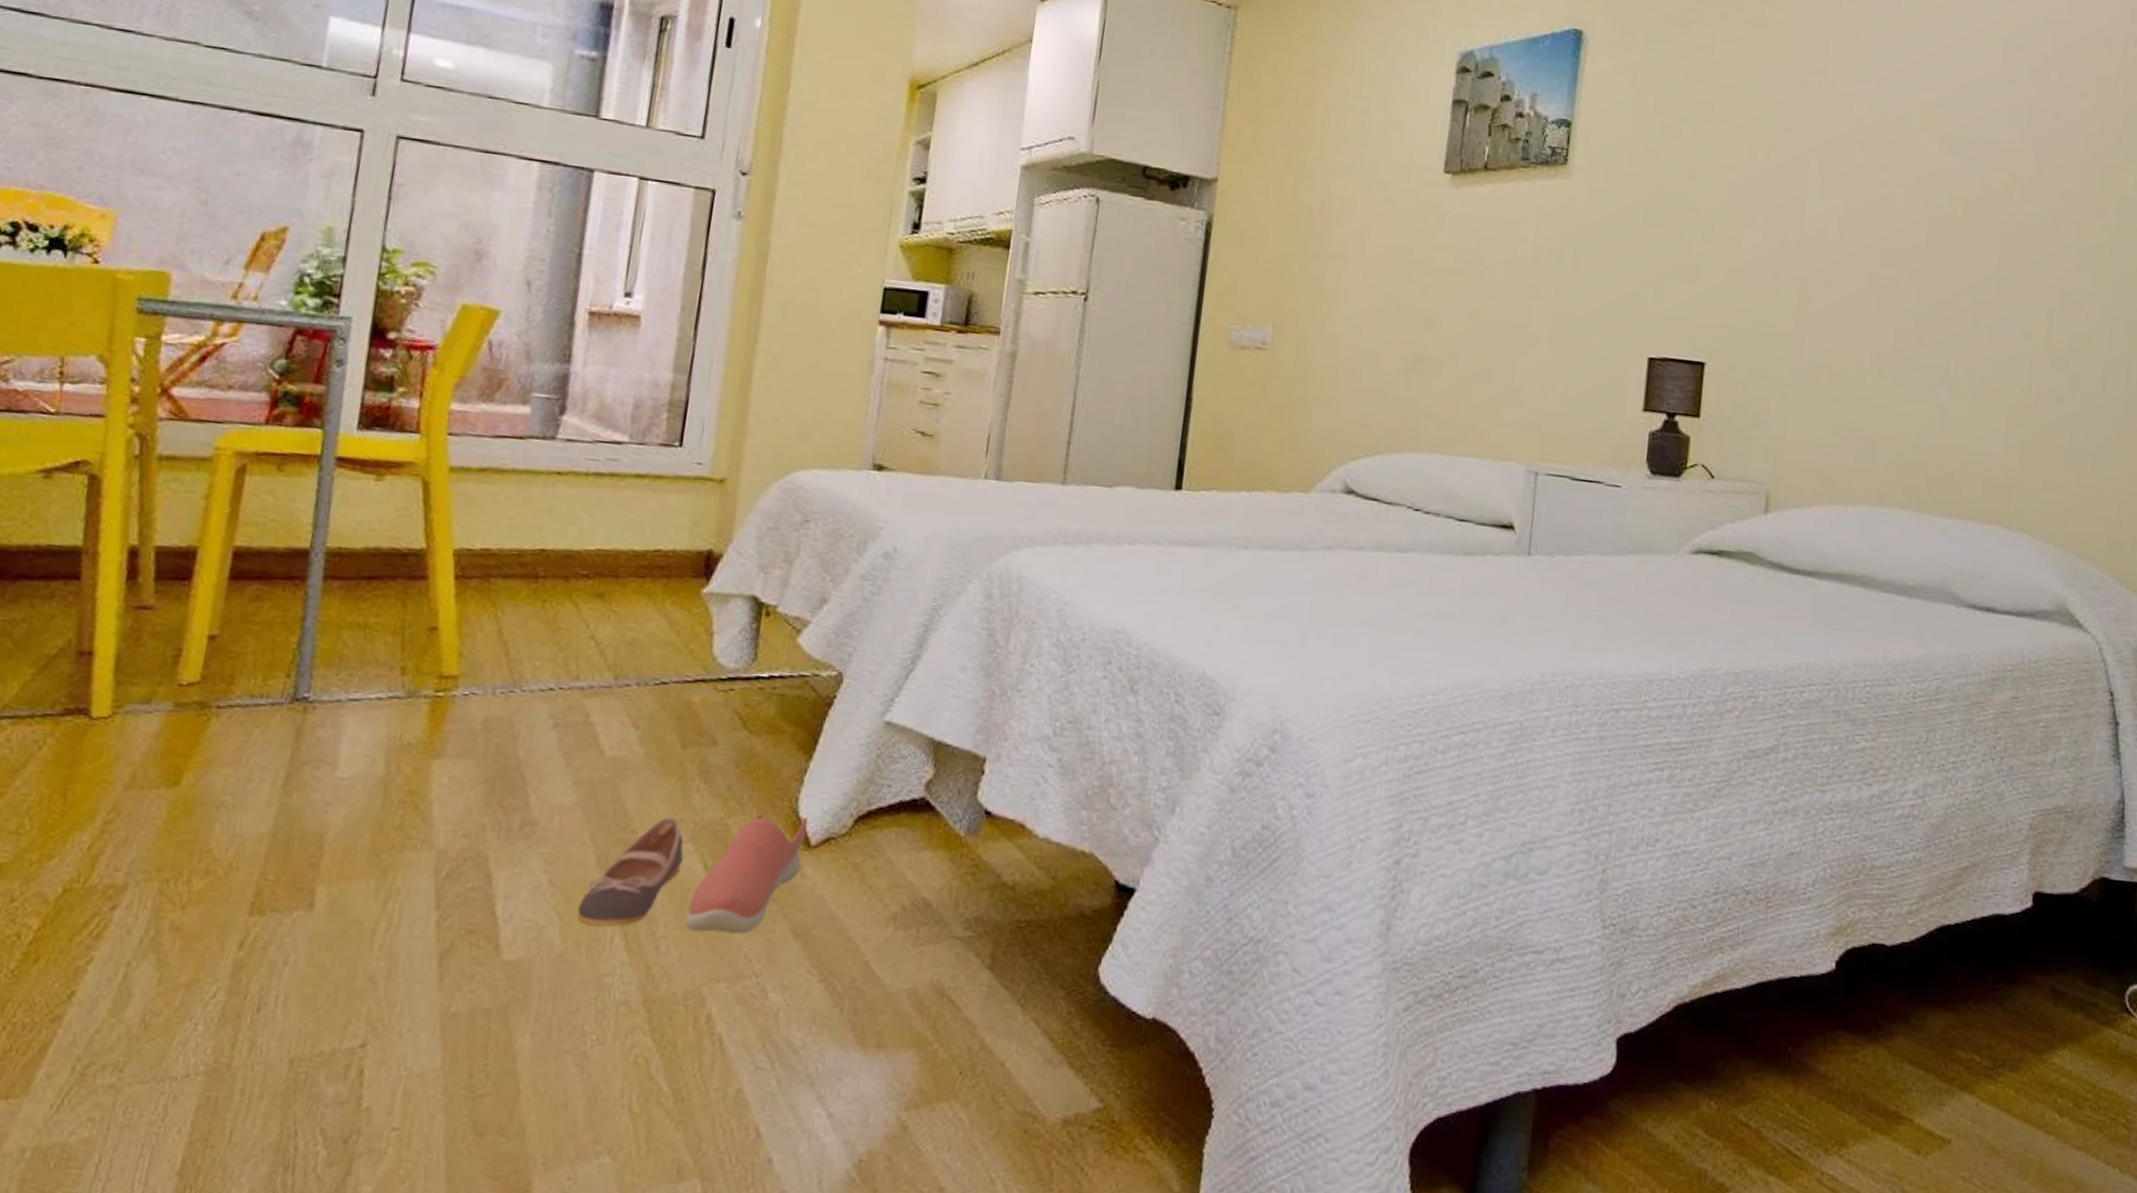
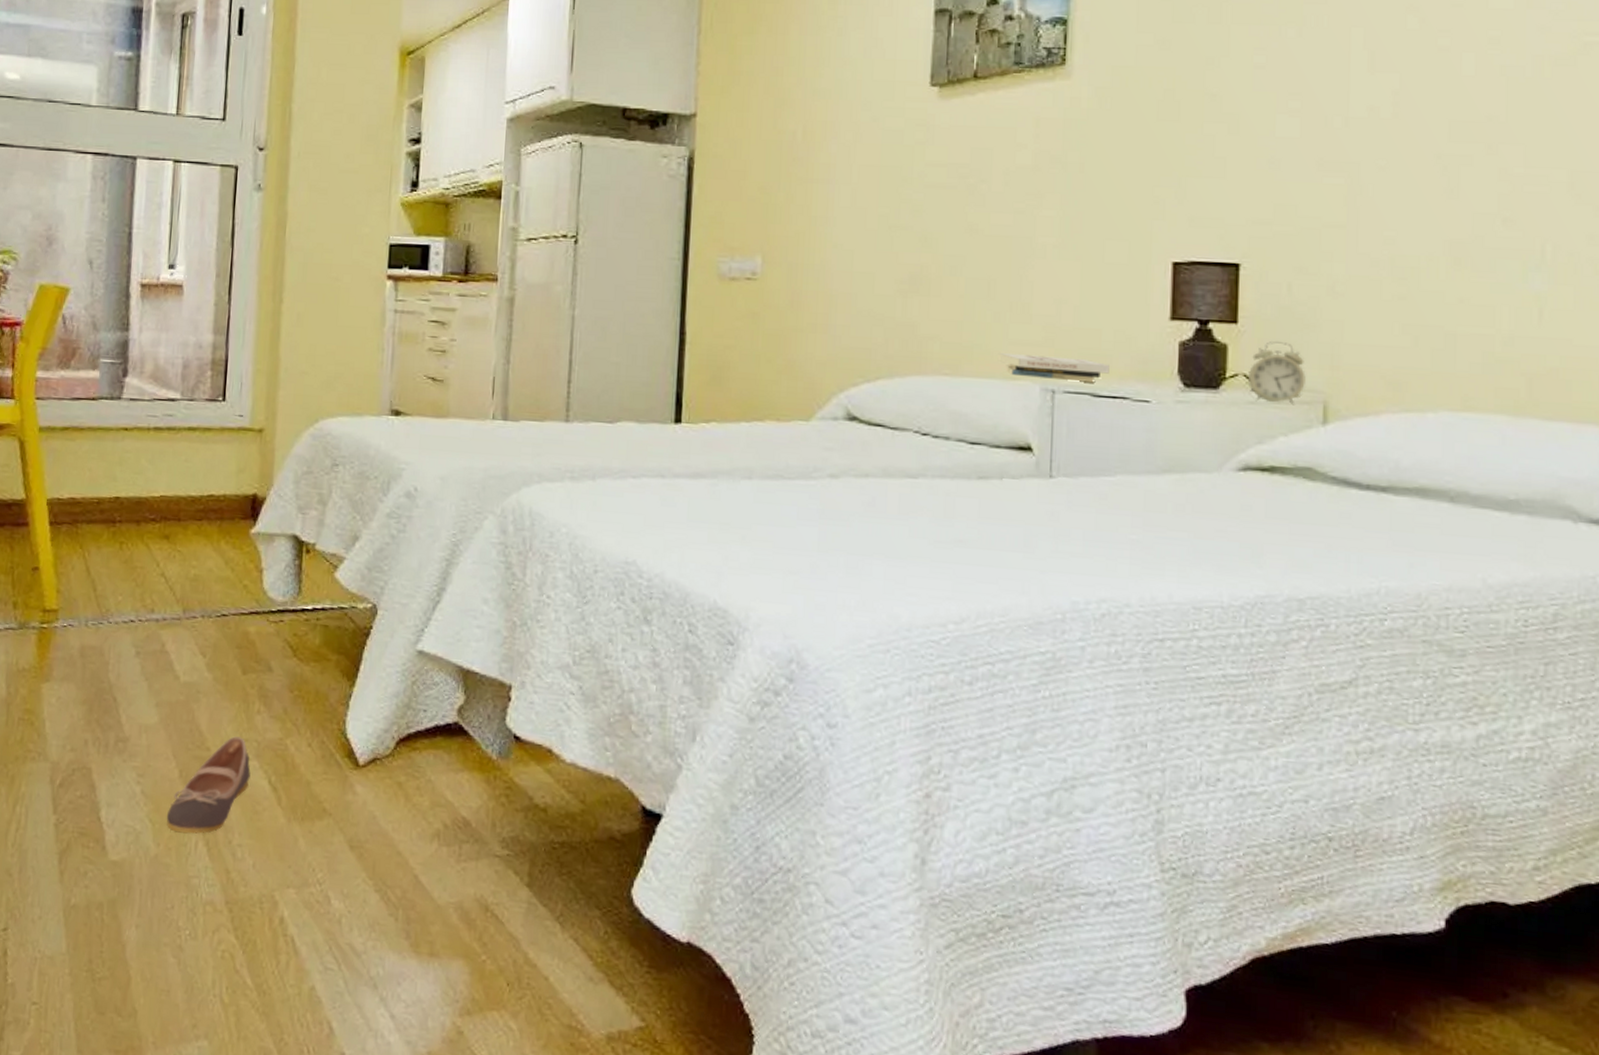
shoe: present [685,814,808,934] -> none [256,735,355,845]
books: none [1488,434,1588,467] -> present [997,353,1110,383]
alarm clock: none [1705,435,1753,496] -> present [1248,340,1306,406]

